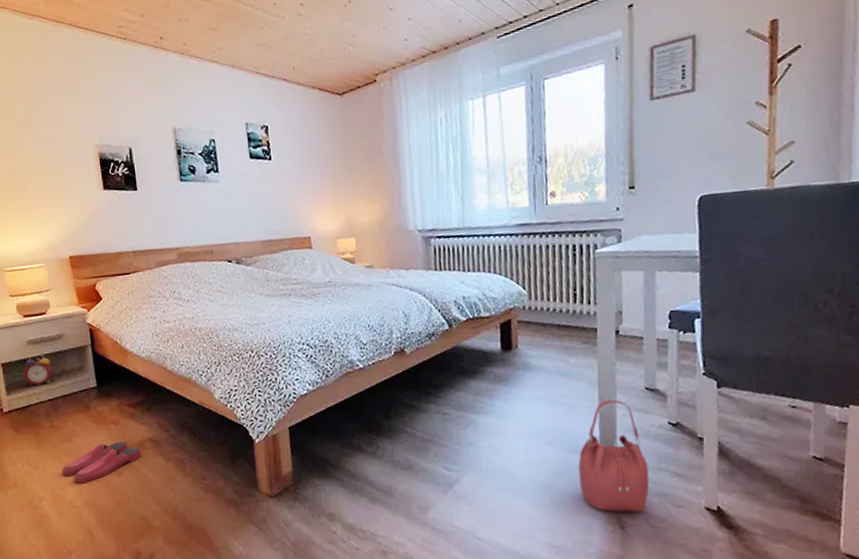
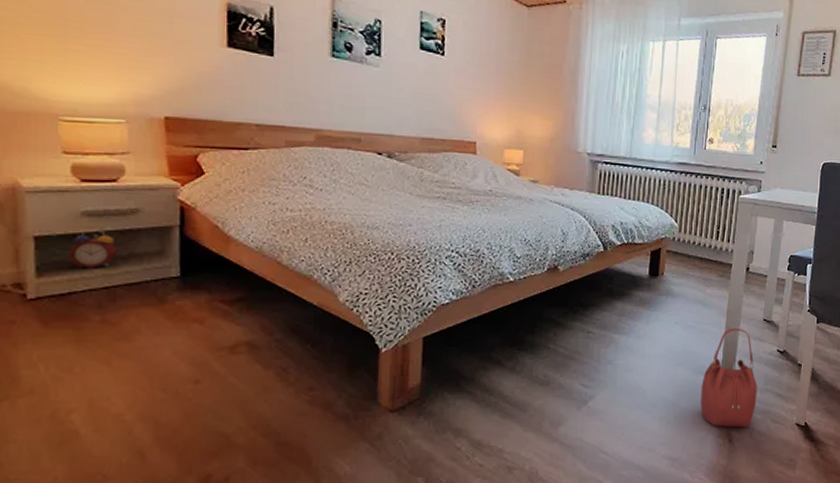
slippers: present [61,441,141,484] -> none [109,343,231,393]

